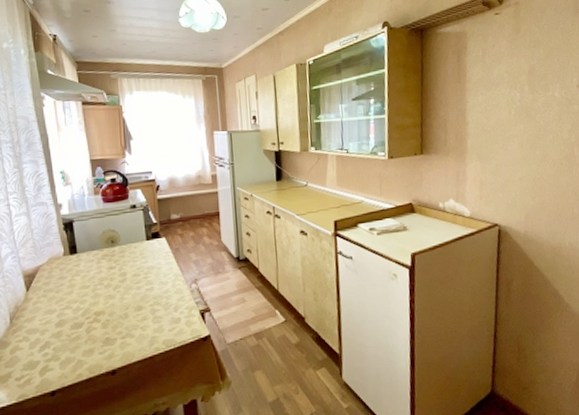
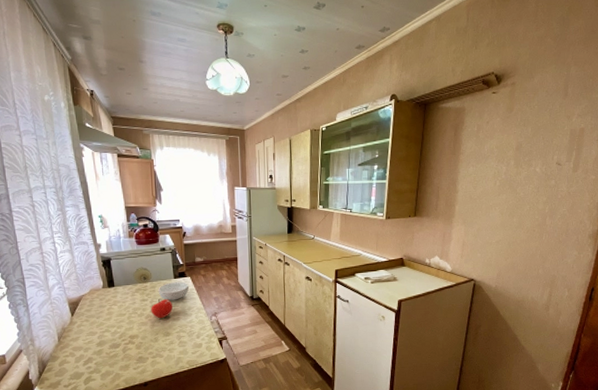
fruit: none [119,265,145,290] -> present [151,298,173,319]
cereal bowl: none [128,243,164,267] -> present [158,281,189,301]

